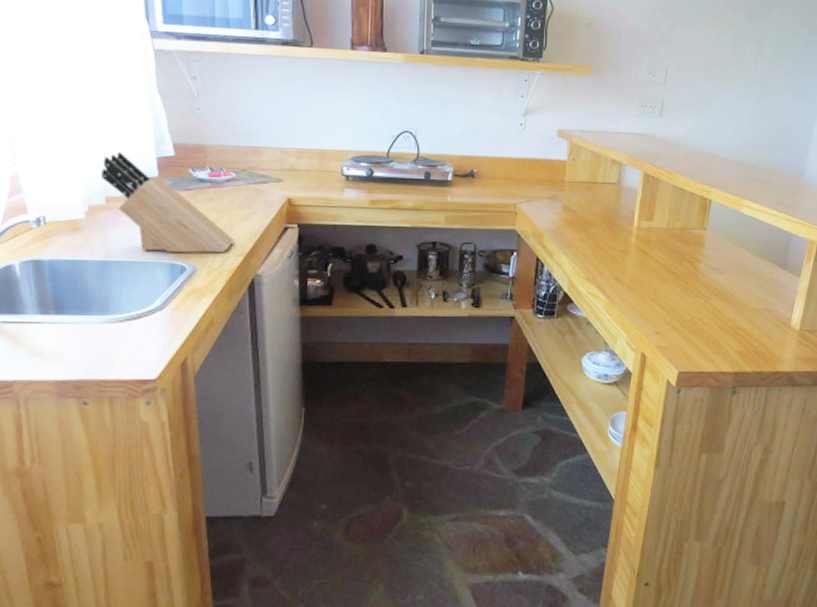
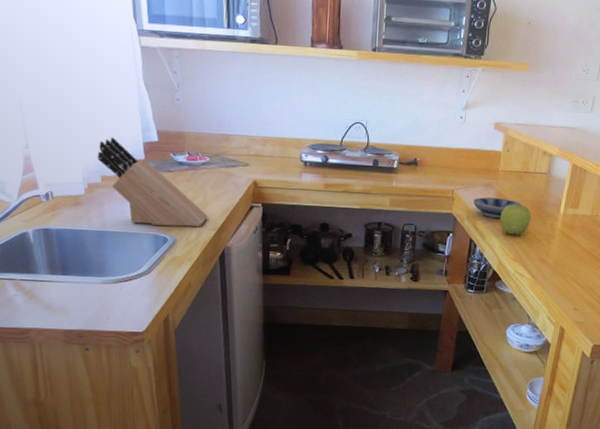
bowl: none [538,211,593,234] -> present [473,197,523,218]
apple: none [568,218,603,253] -> present [500,204,532,236]

